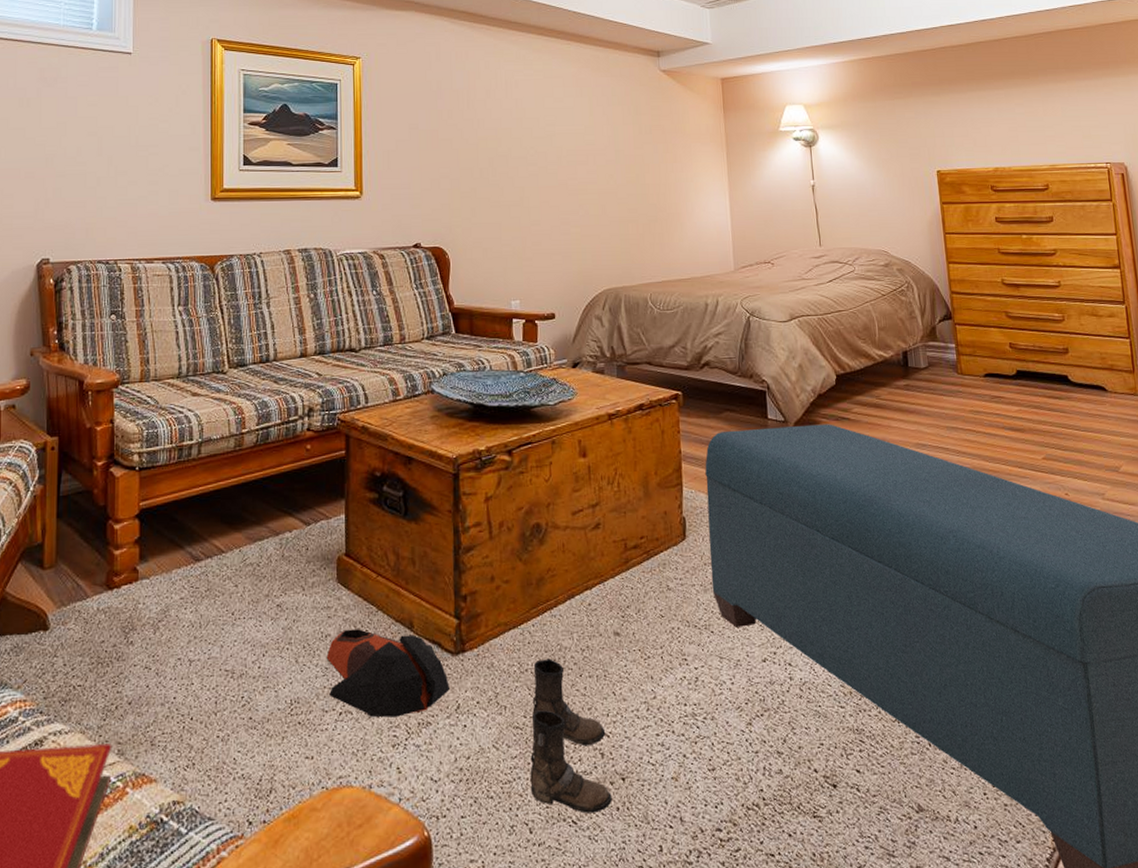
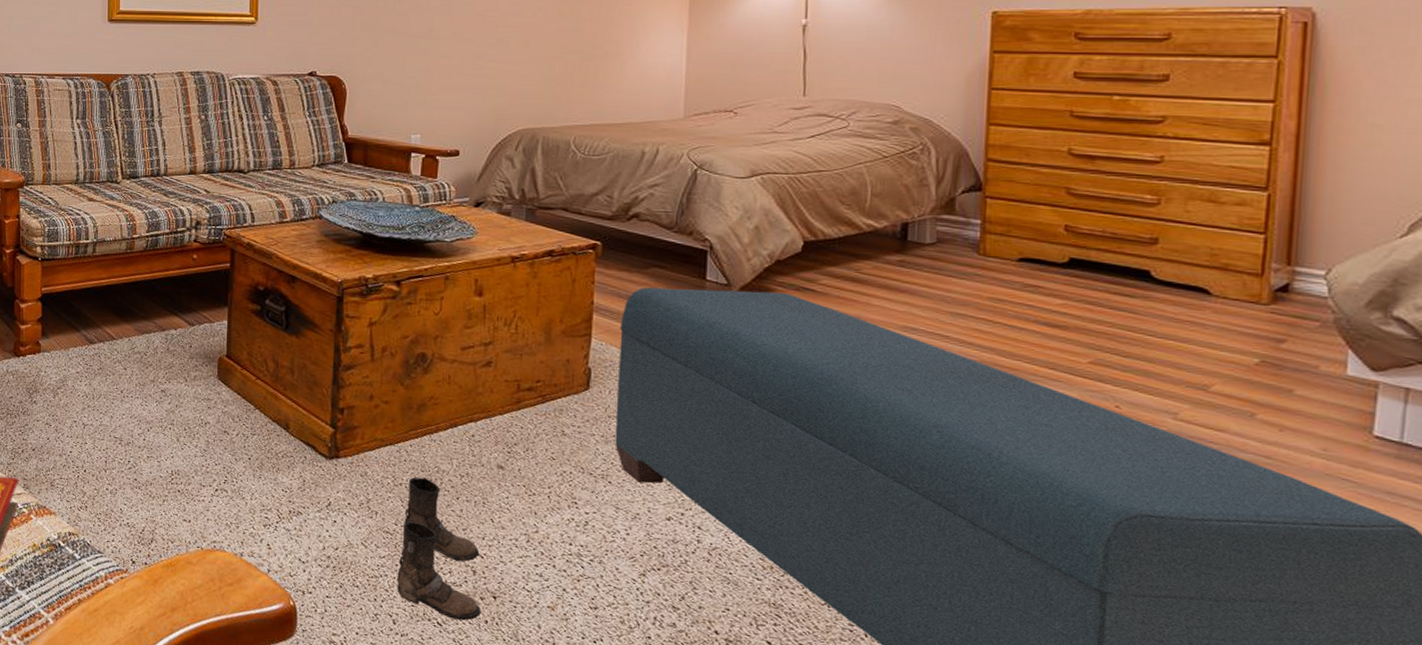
bag: present [326,629,450,718] -> none [205,420,322,503]

